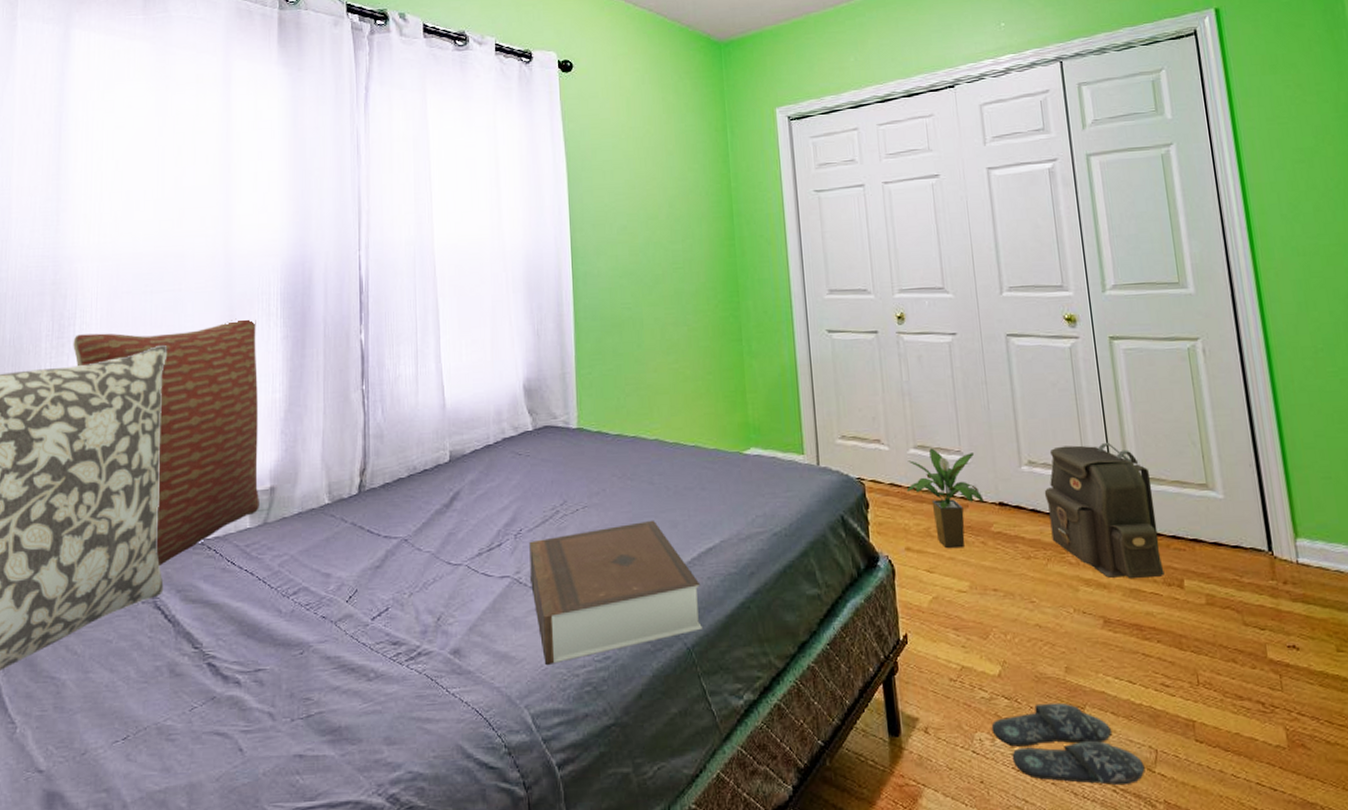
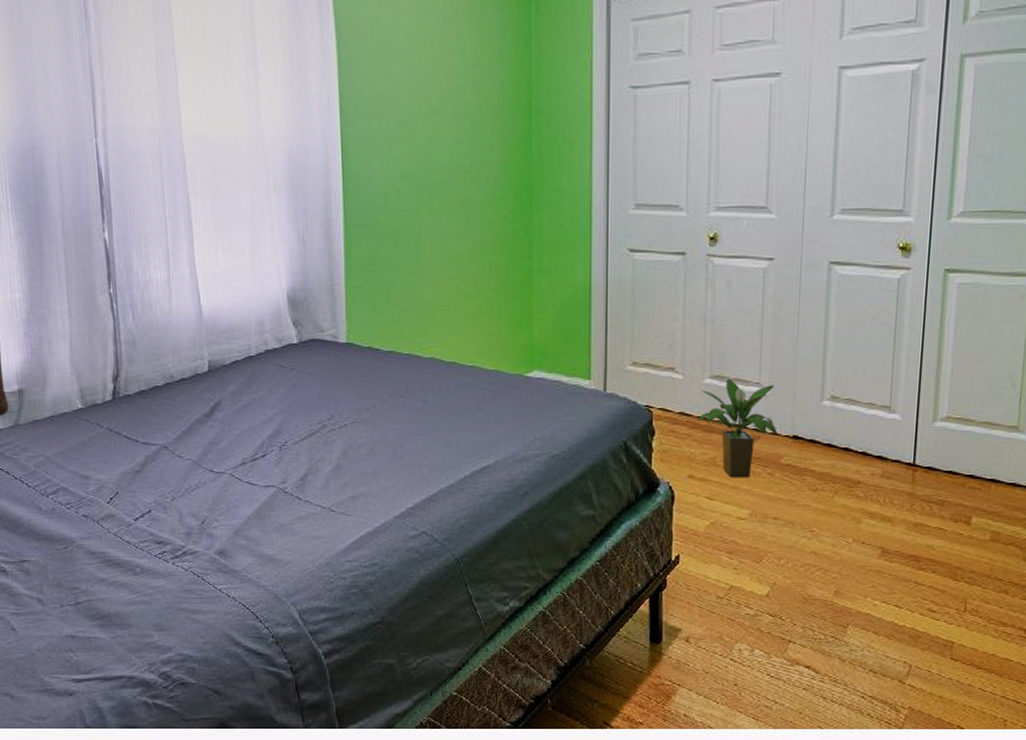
book: present [529,520,704,664] -> none [295,438,473,568]
slippers: present [991,702,1145,785] -> none [752,621,896,692]
backpack: present [1044,442,1165,580] -> none [842,380,959,515]

